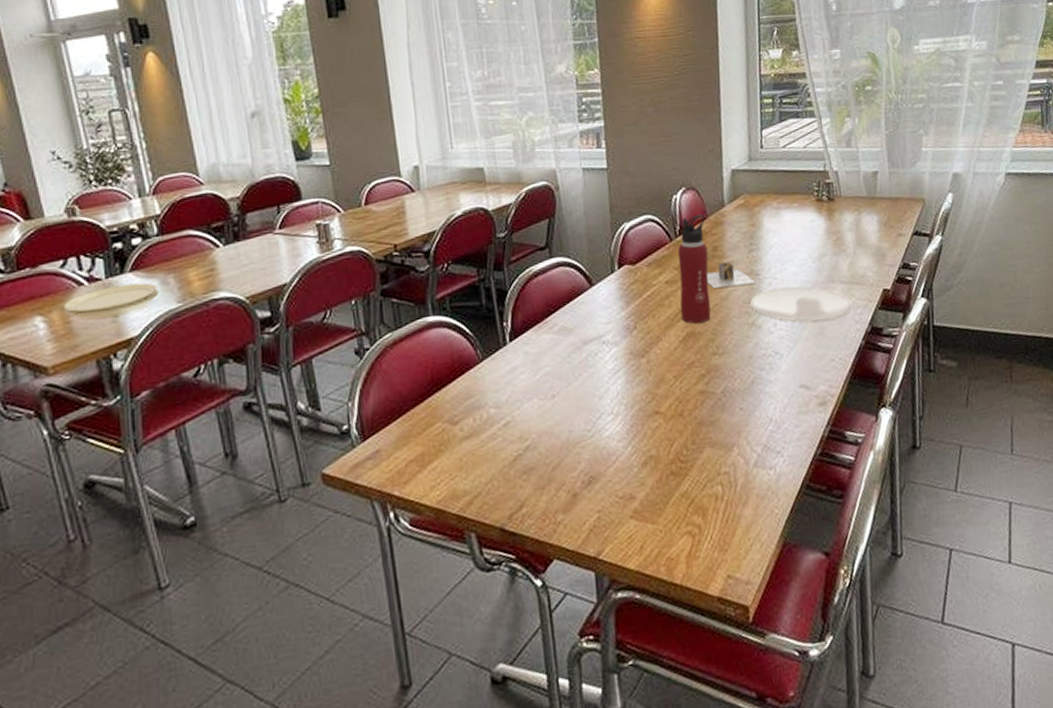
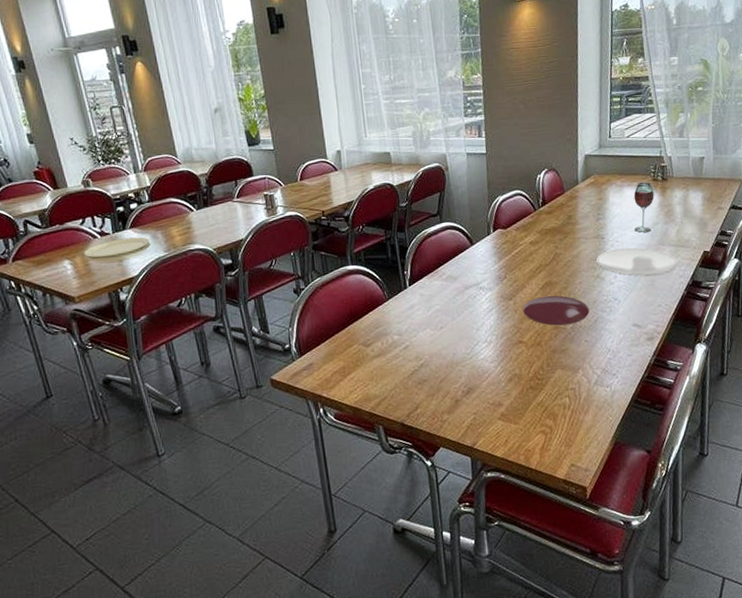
plate: none [658,350,744,390] -> present [523,295,590,326]
water bottle: present [677,215,711,324] -> none [540,190,565,276]
napkin holder: present [706,260,755,288] -> none [562,226,601,248]
wineglass: none [793,203,820,267] -> present [633,182,655,233]

